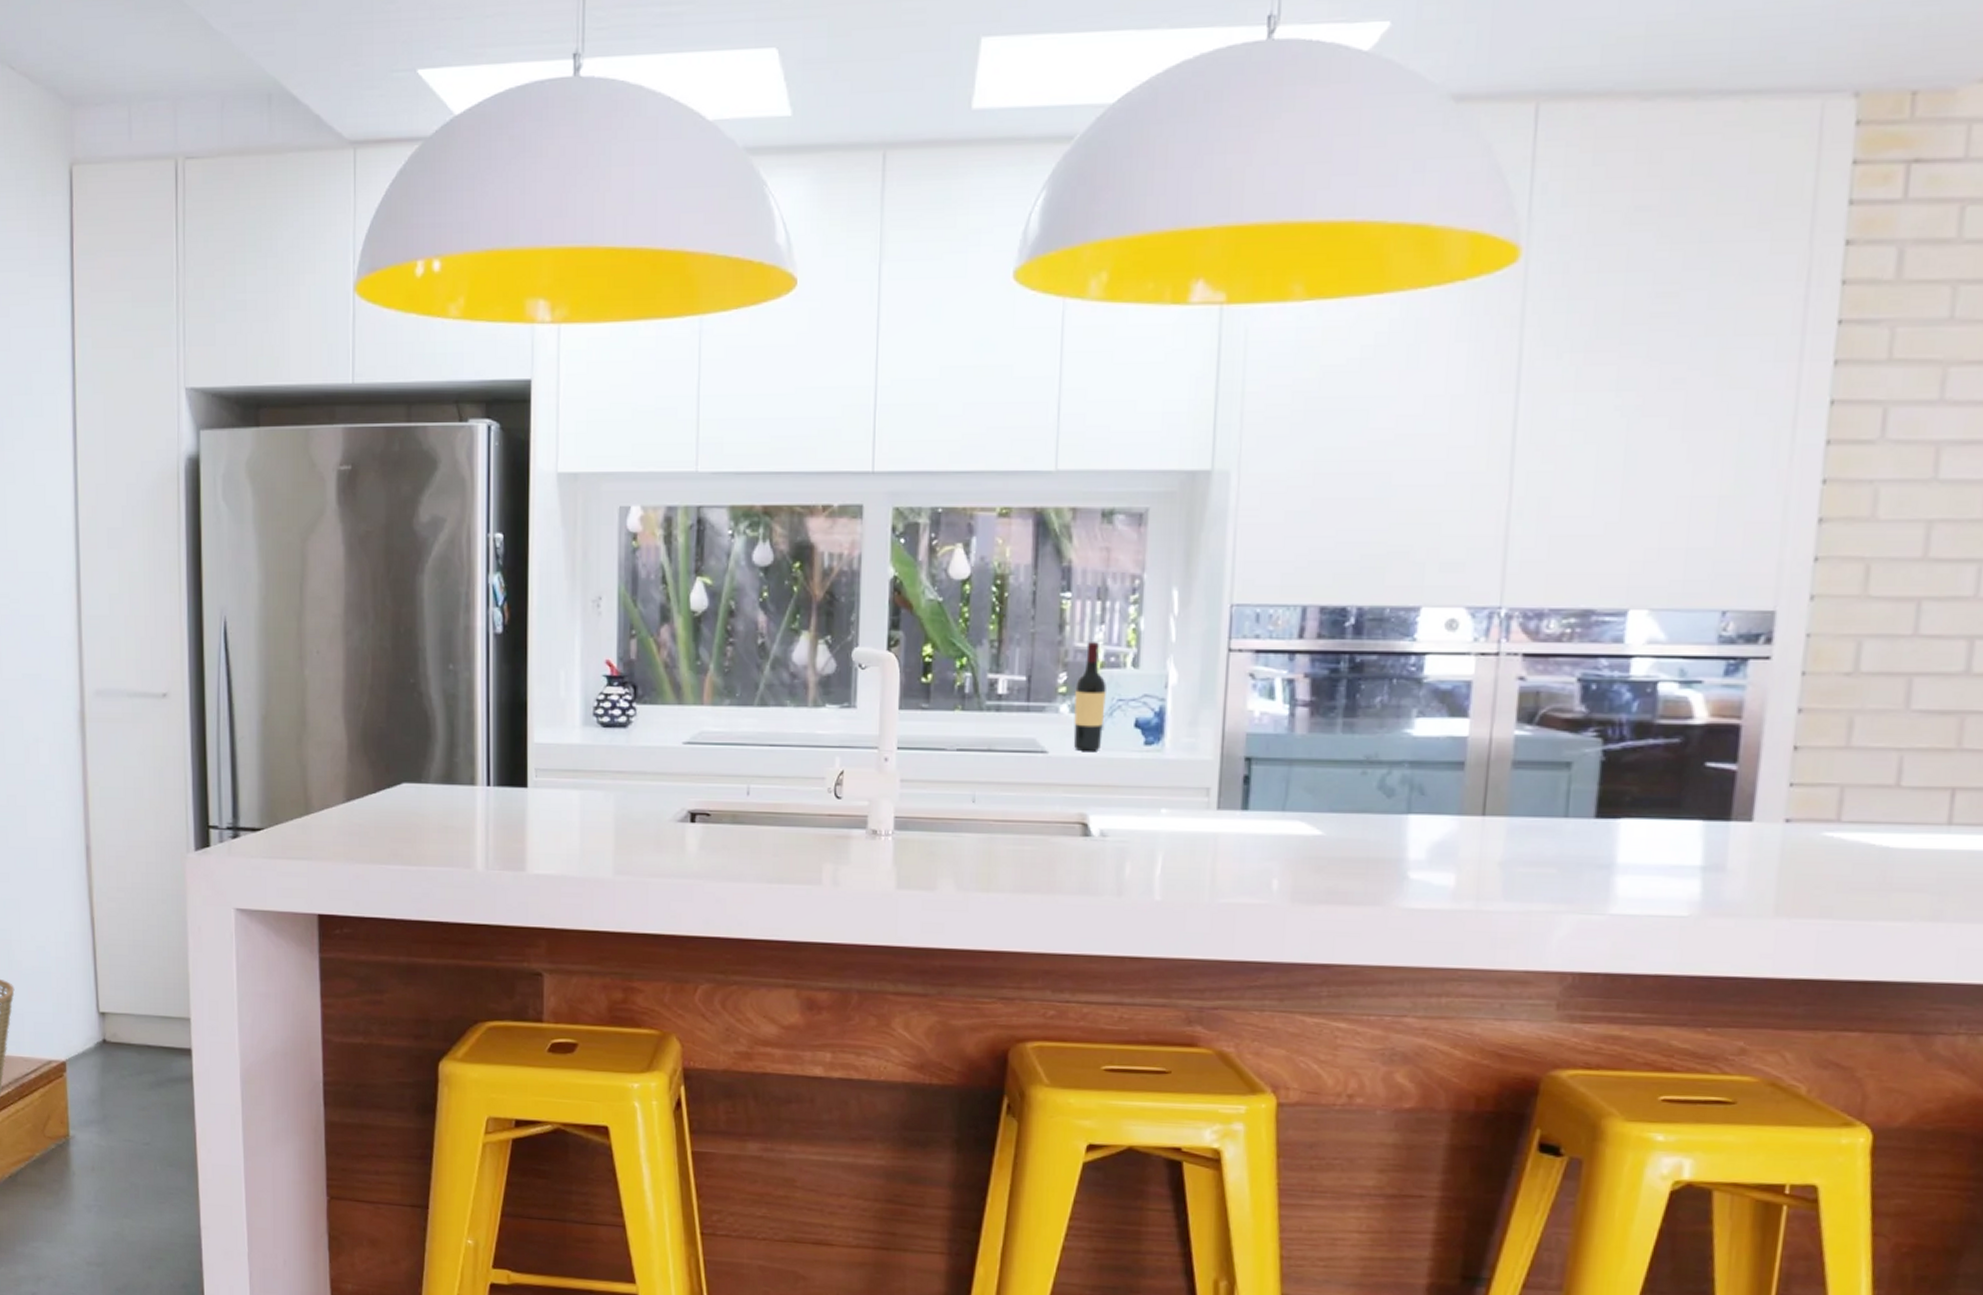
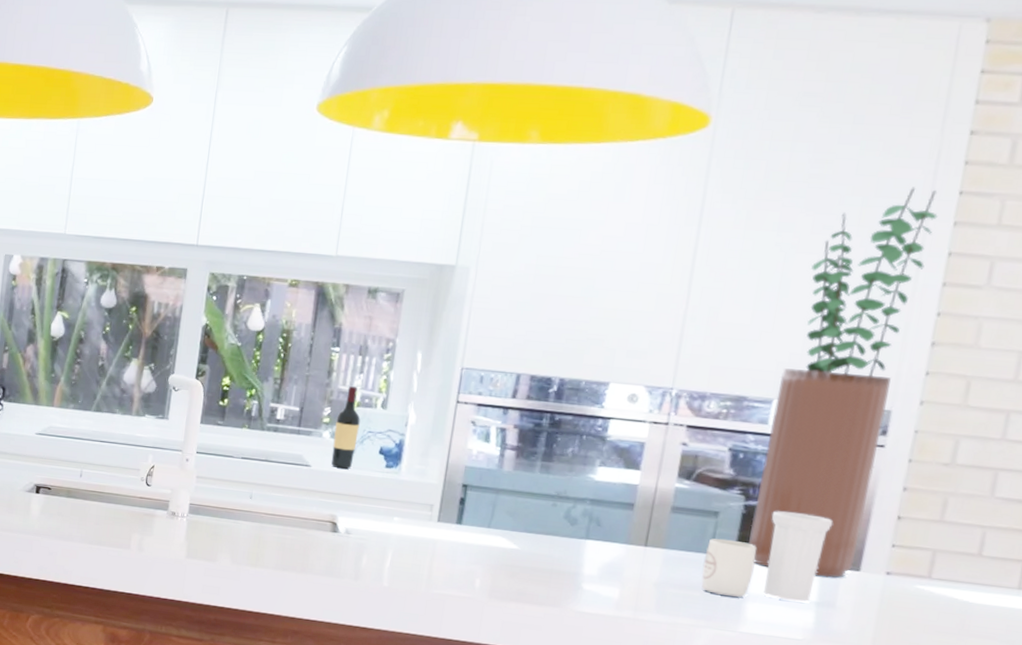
mug: none [1556,796,1623,869] -> present [701,538,757,597]
vase: none [1612,319,1814,834] -> present [748,187,938,578]
cup: none [1636,754,1714,868] -> present [763,511,832,602]

